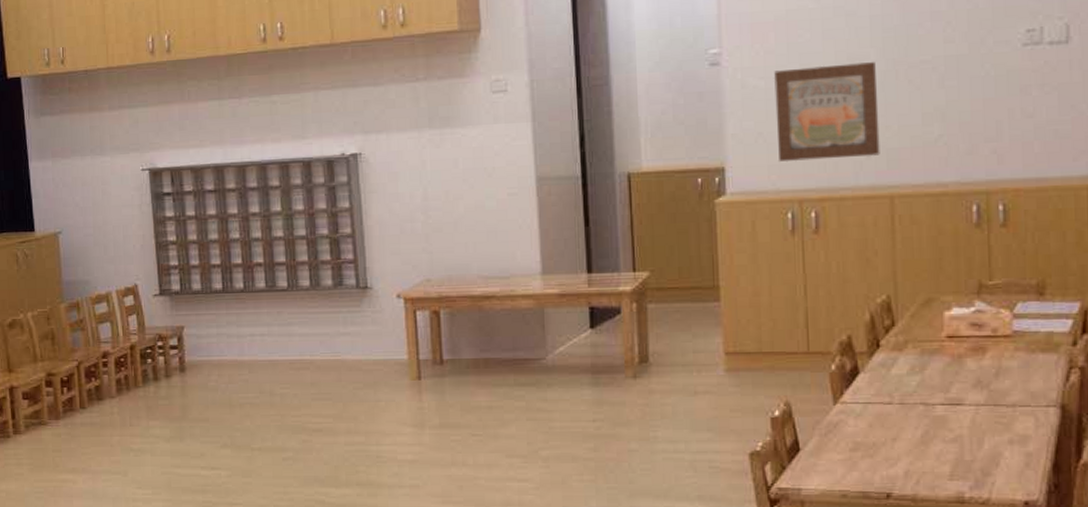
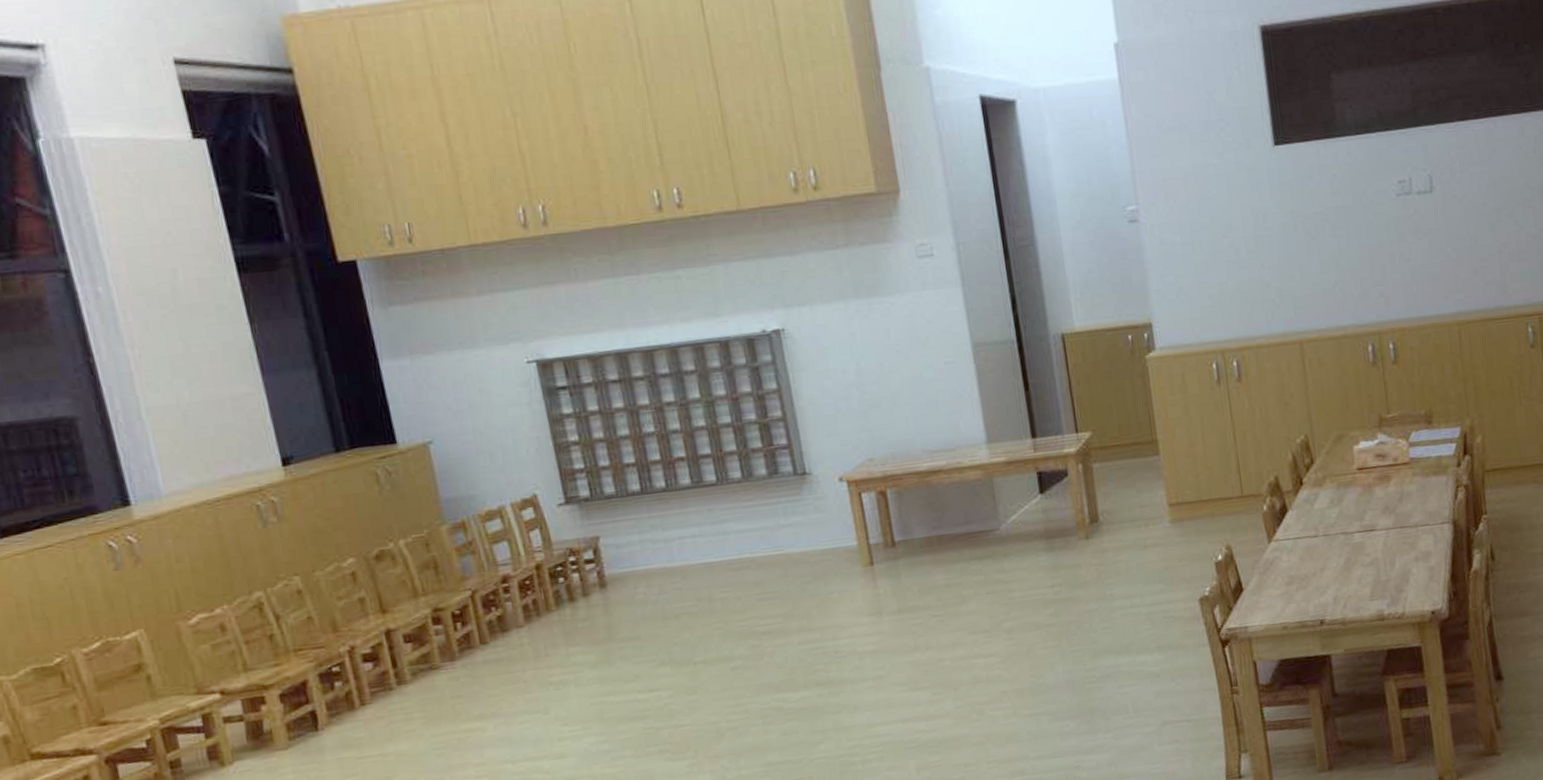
wall art: present [774,62,880,162] -> none [1188,215,1288,315]

